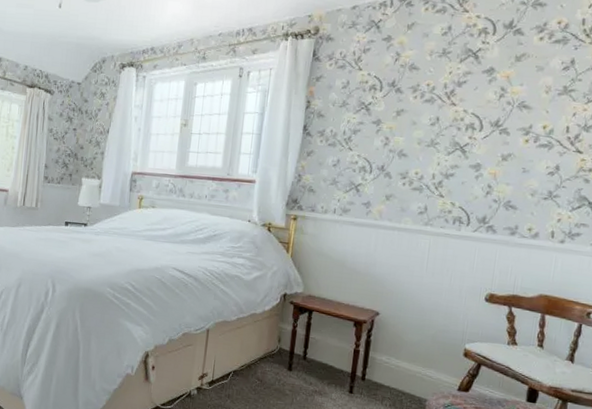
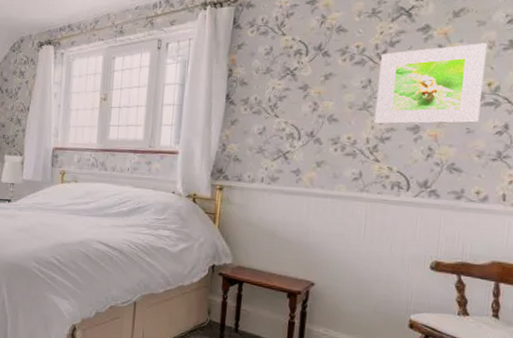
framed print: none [440,87,545,163] -> present [374,43,488,124]

